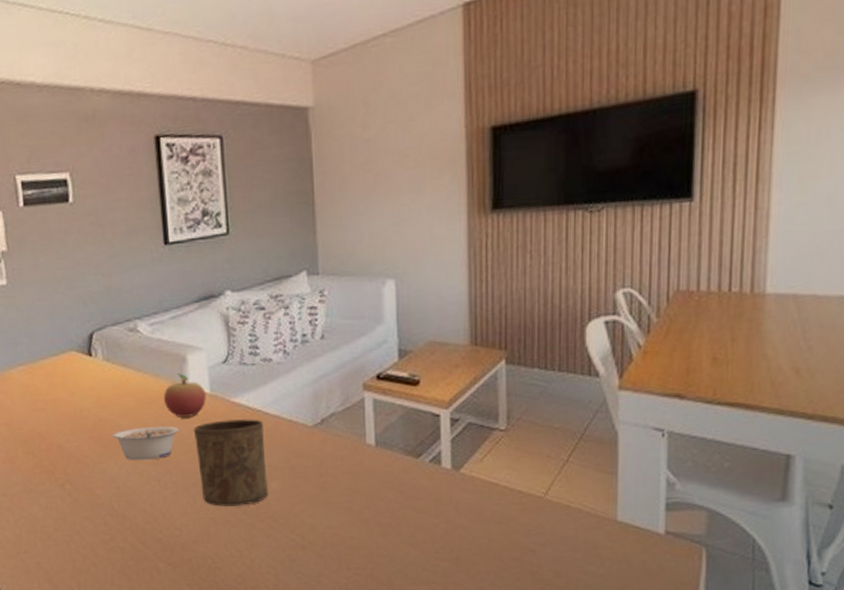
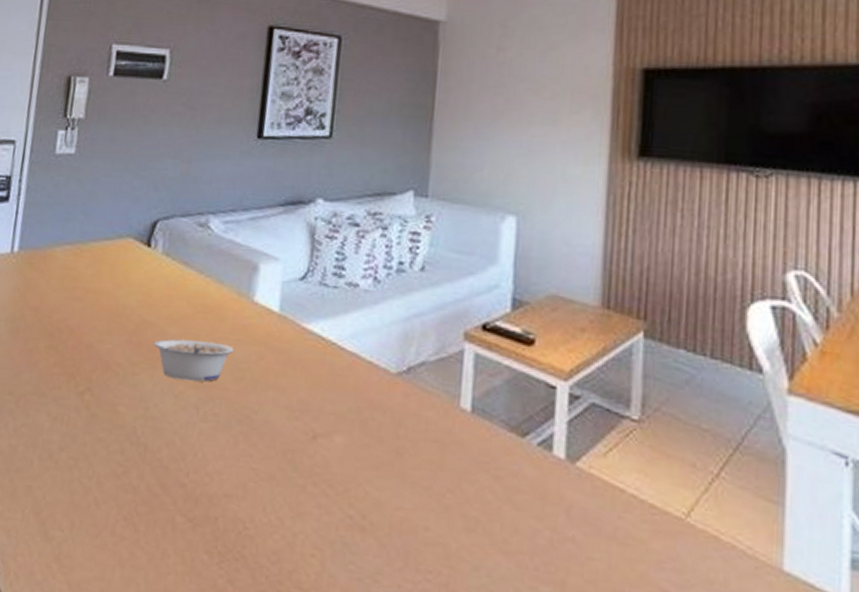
fruit: present [163,373,206,419] -> none [222,283,274,338]
cup: present [193,419,268,507] -> none [247,347,336,461]

